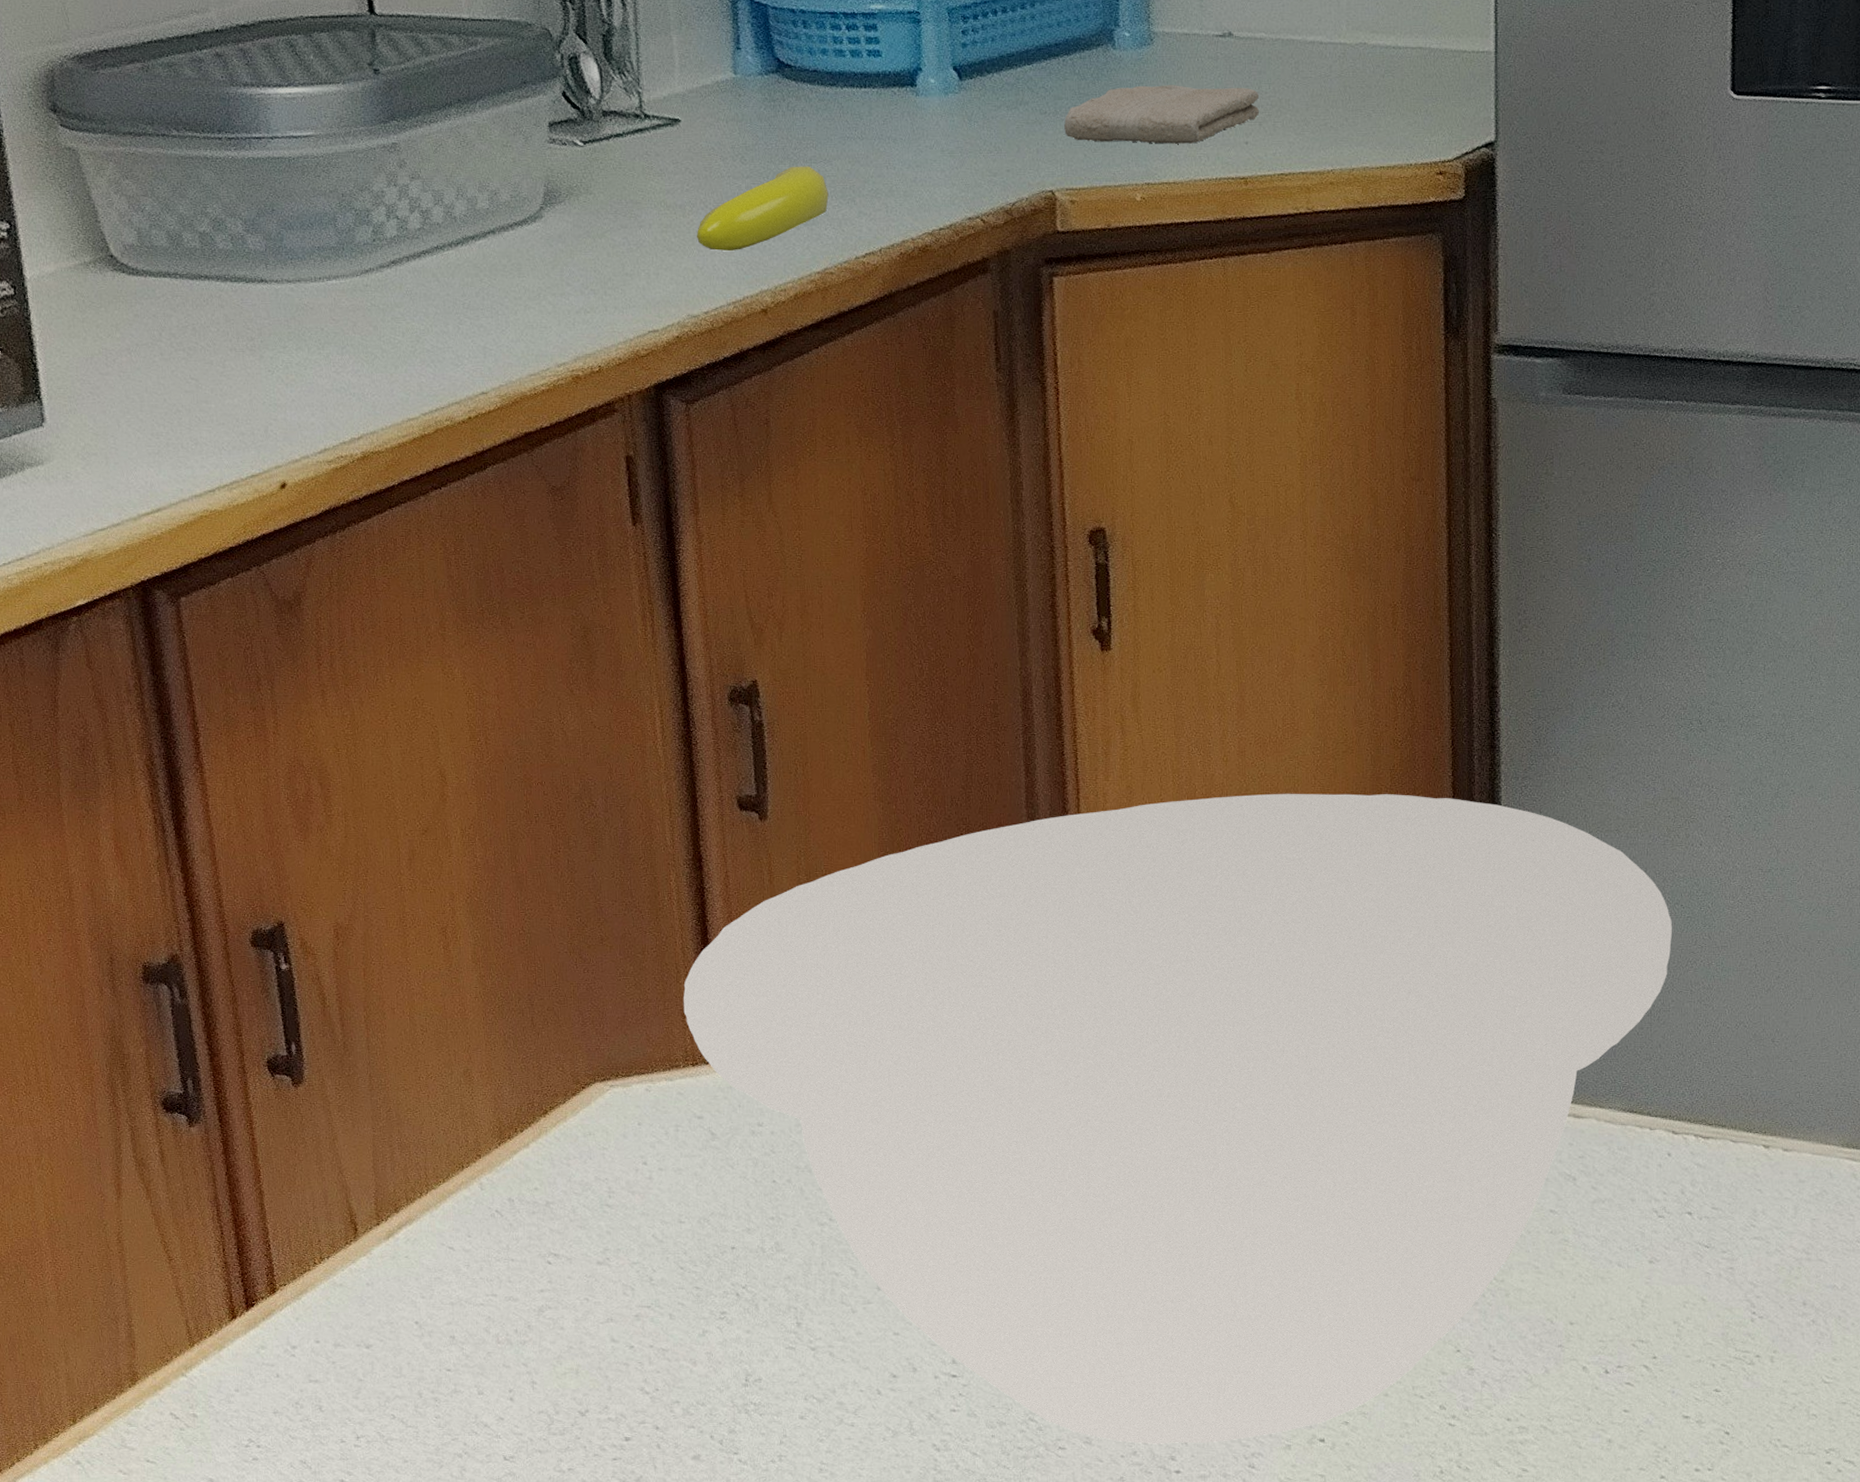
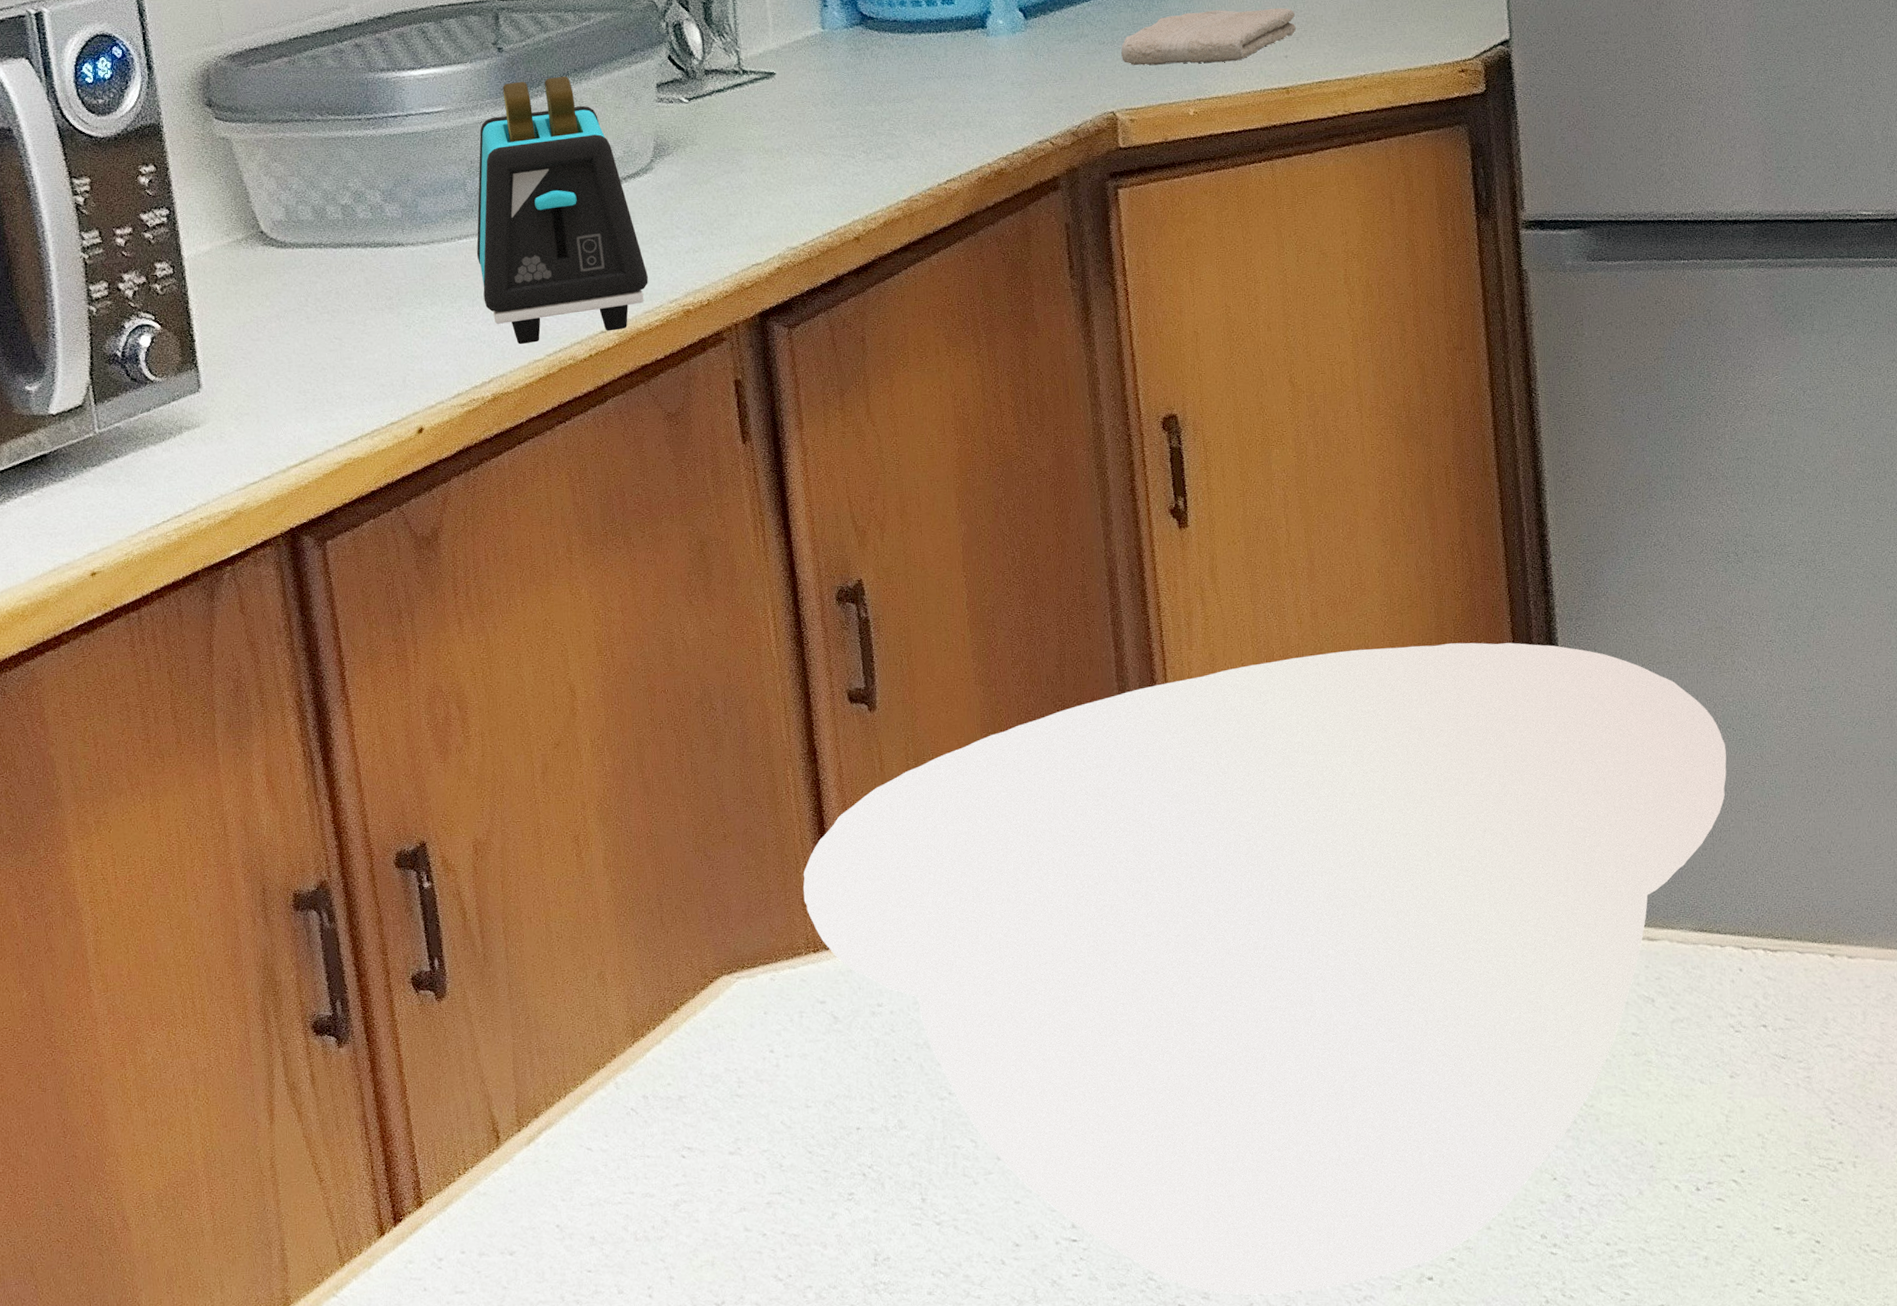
toaster: none [347,106,534,401] -> present [476,76,648,345]
banana: present [697,166,829,251] -> none [793,105,912,188]

